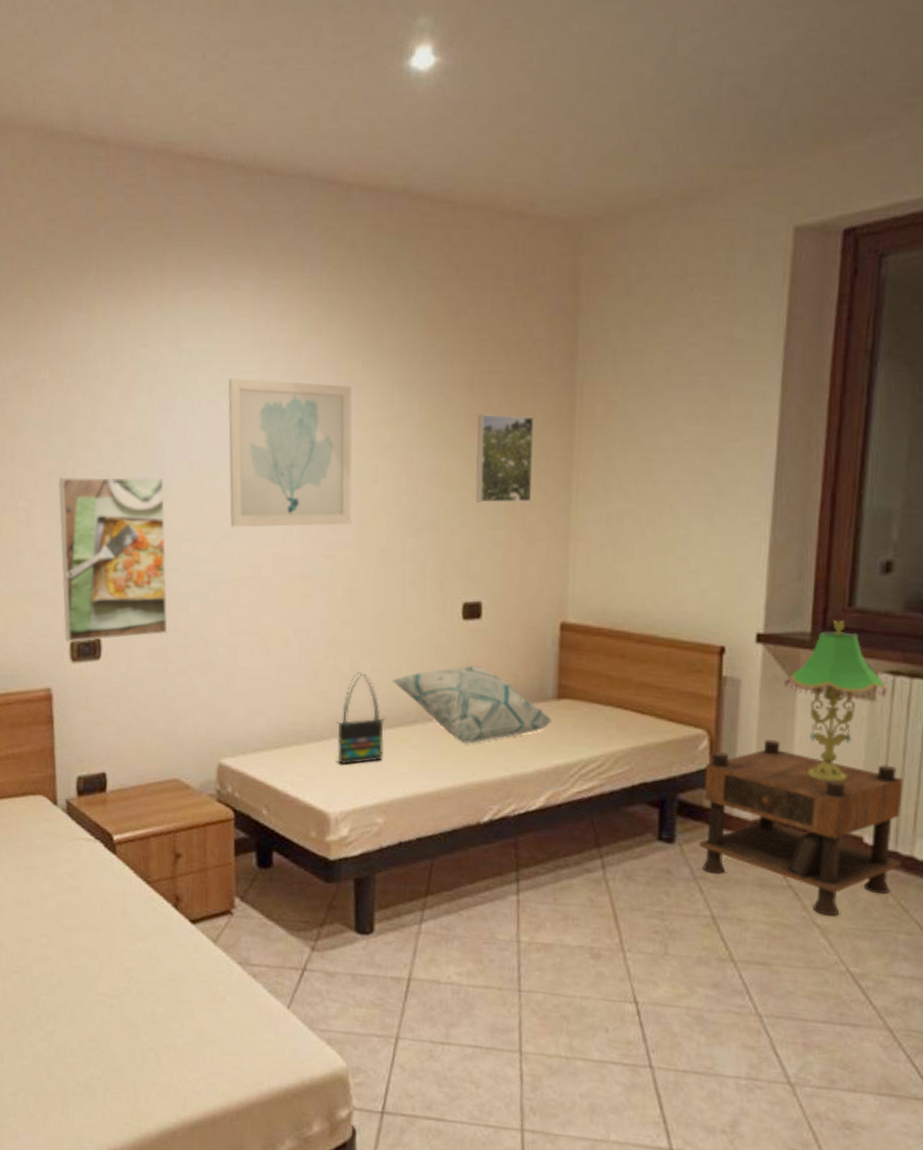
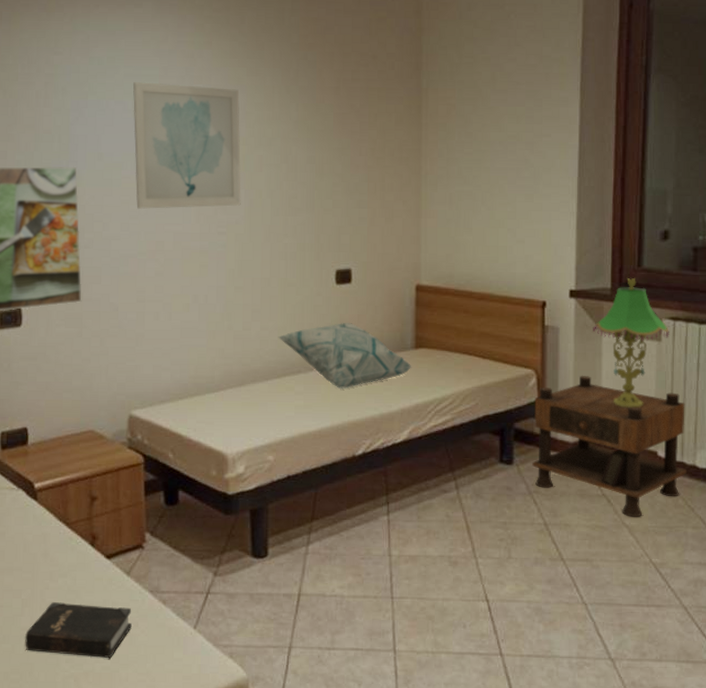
hardback book: none [101,967,218,1033] -> present [24,602,132,658]
tote bag: present [336,672,386,765] -> none [232,331,274,411]
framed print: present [475,414,534,503] -> none [343,114,390,187]

